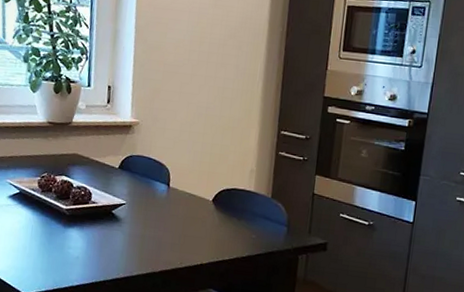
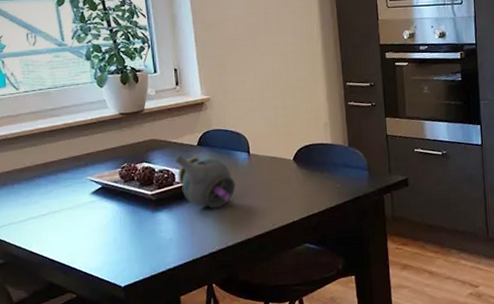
teapot: none [94,175,150,236] -> present [175,155,235,209]

